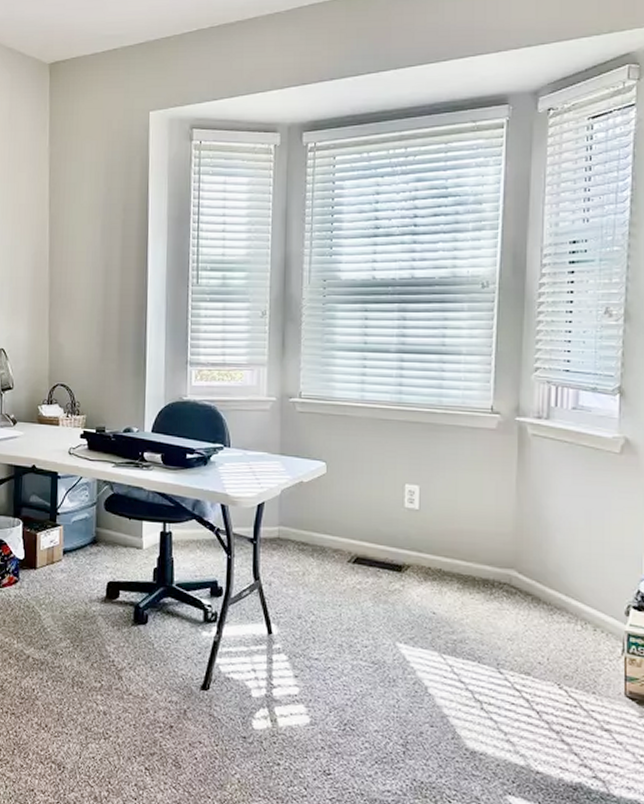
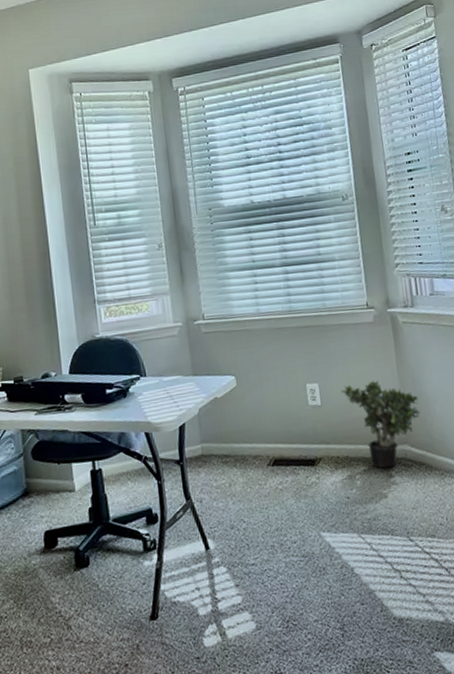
potted plant: none [444,492,536,592] -> present [340,380,420,469]

